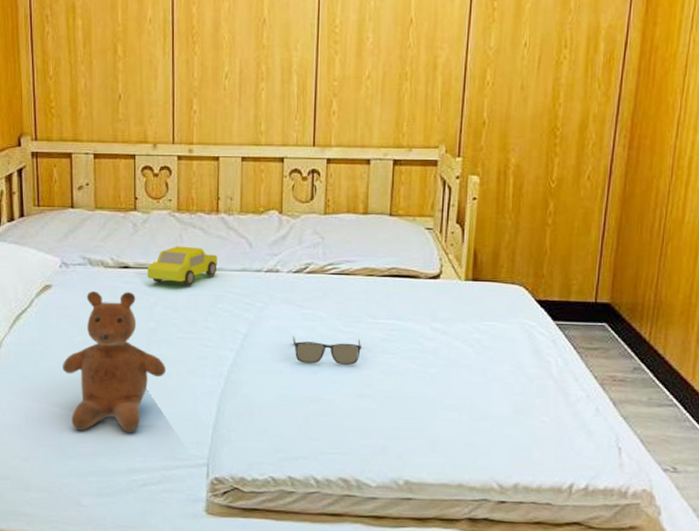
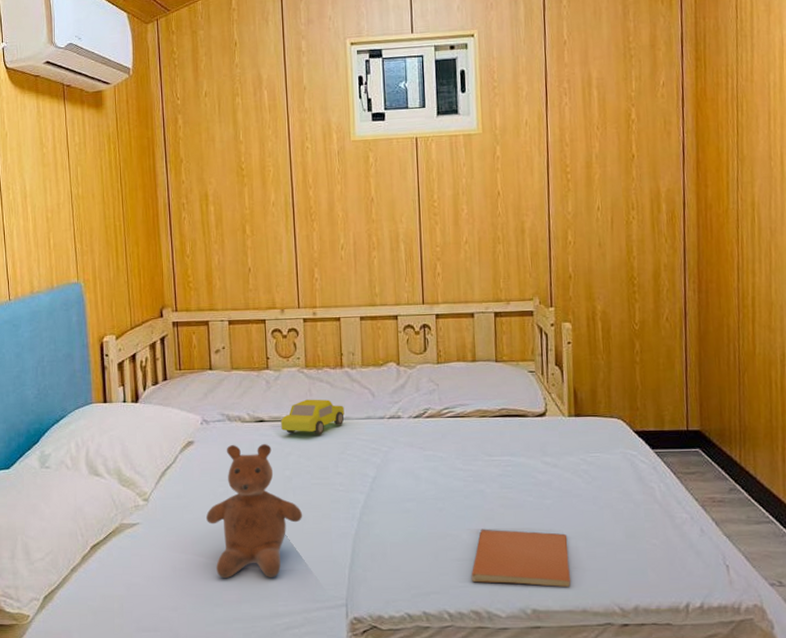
eyeglasses: present [293,336,362,365] -> none [417,476,482,502]
book: none [342,395,450,460] -> present [471,529,571,587]

